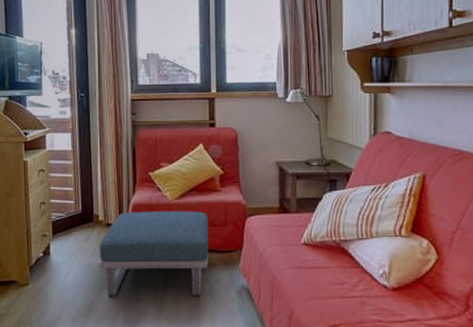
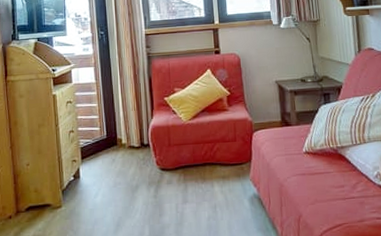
footstool: present [99,211,208,296] -> none [124,129,222,212]

